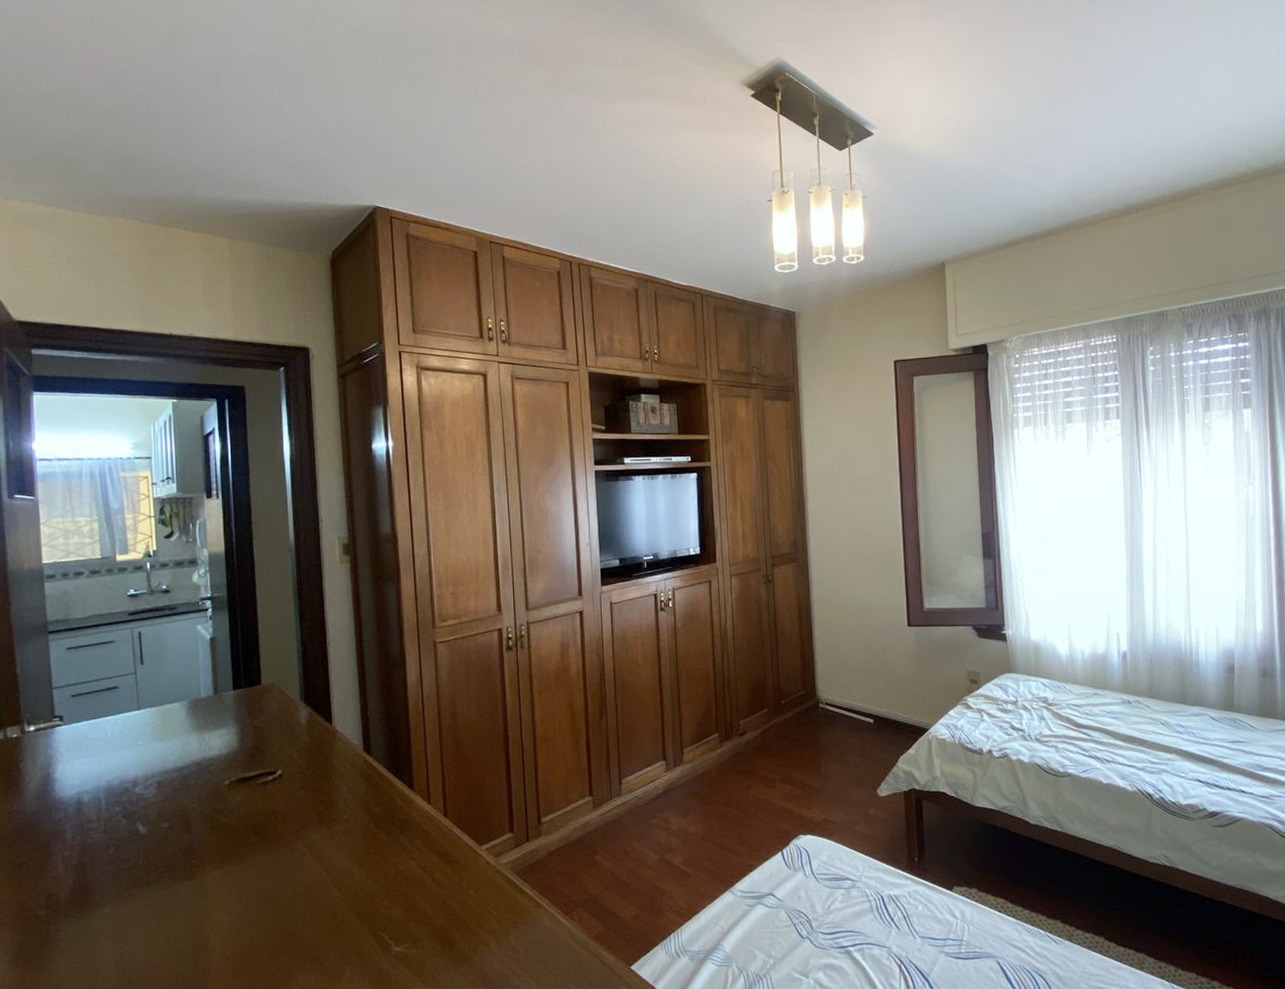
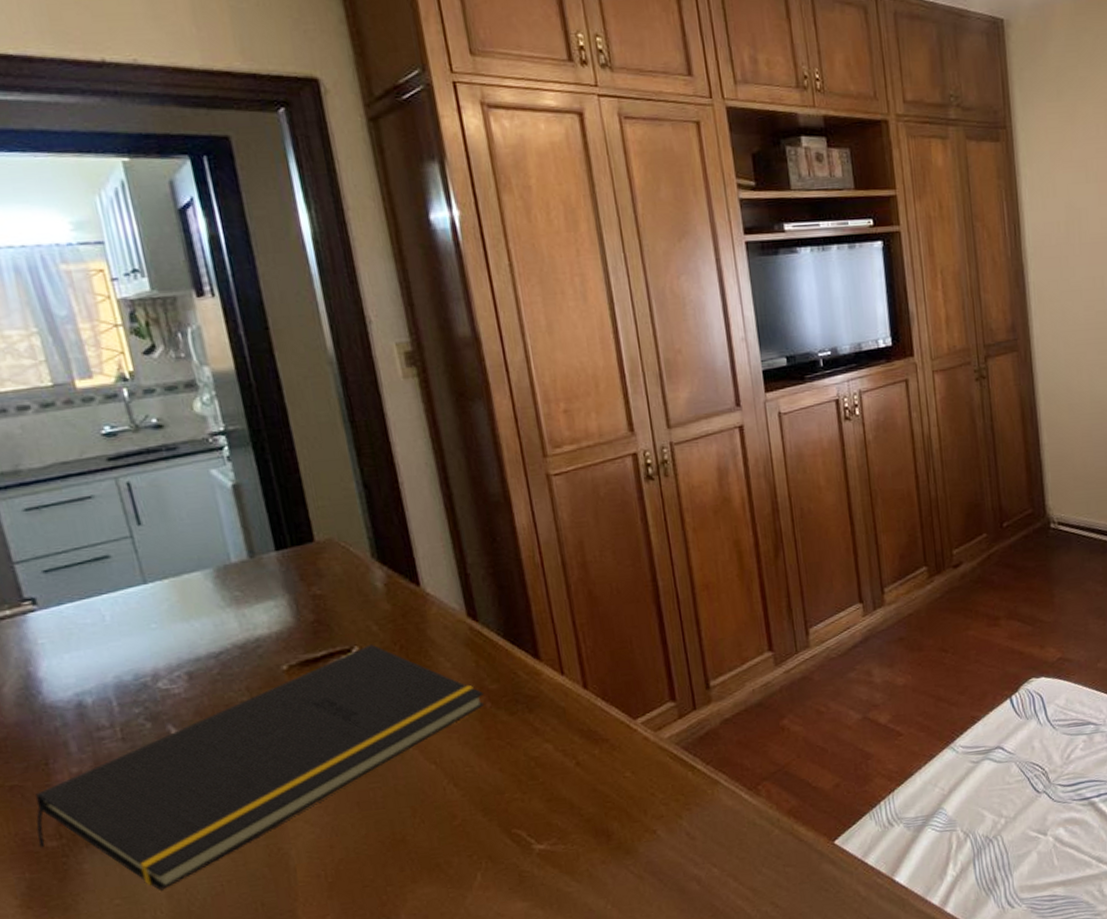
notepad: none [32,768,369,959] -> present [36,644,484,891]

